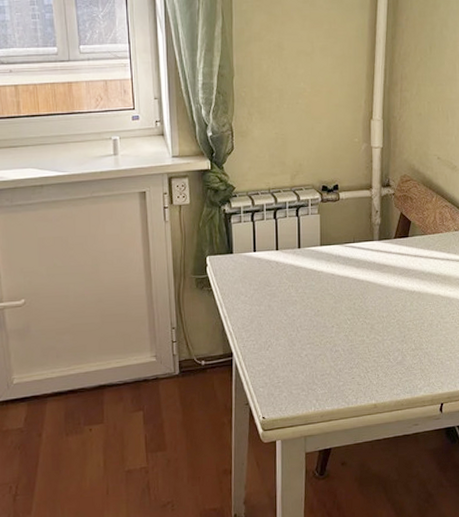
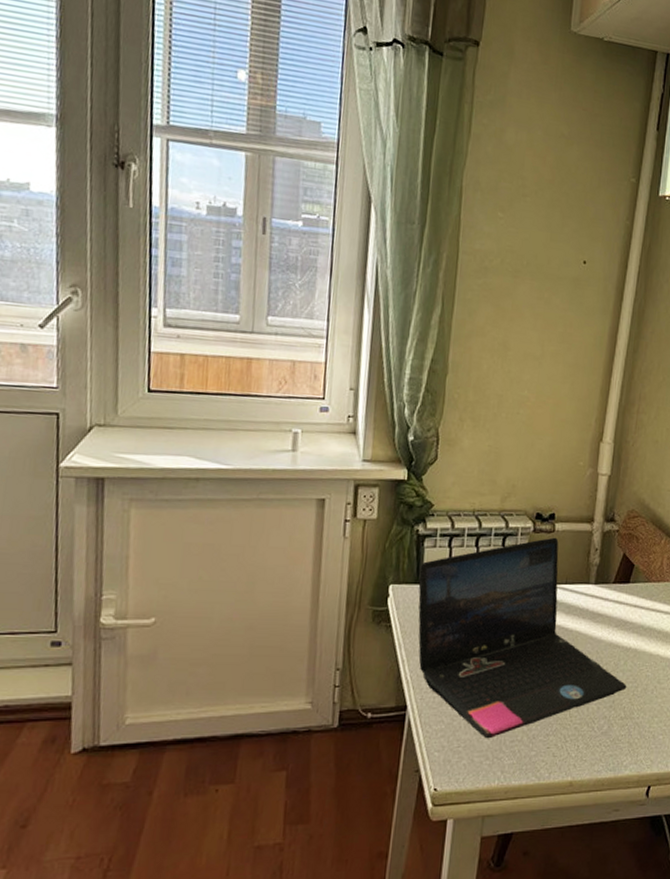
laptop: none [230,204,415,375] -> present [418,537,627,739]

